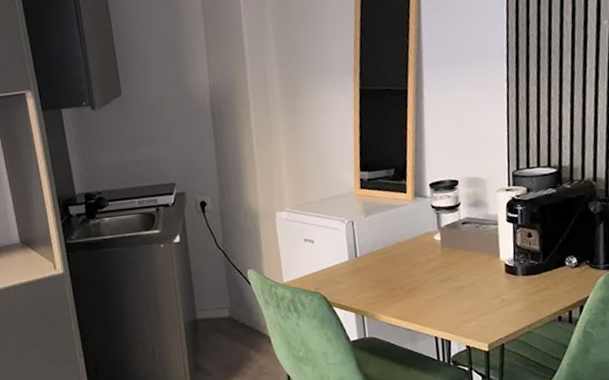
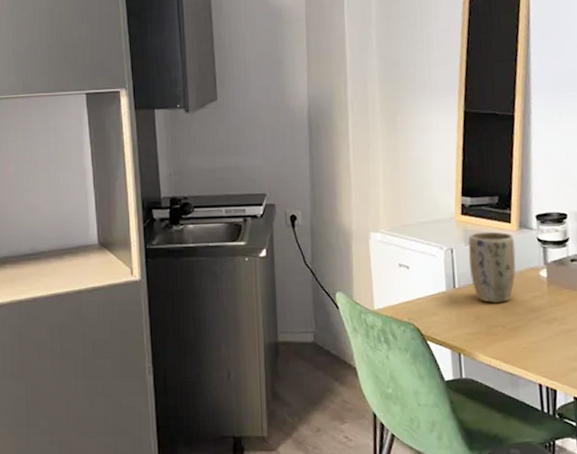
plant pot: none [368,202,412,268] -> present [468,231,516,303]

